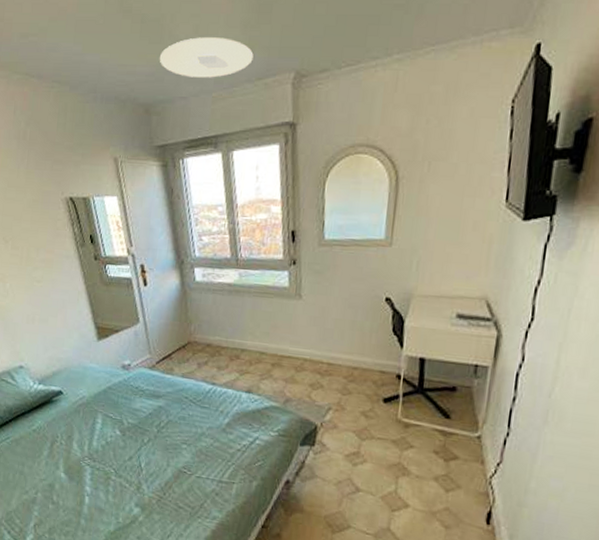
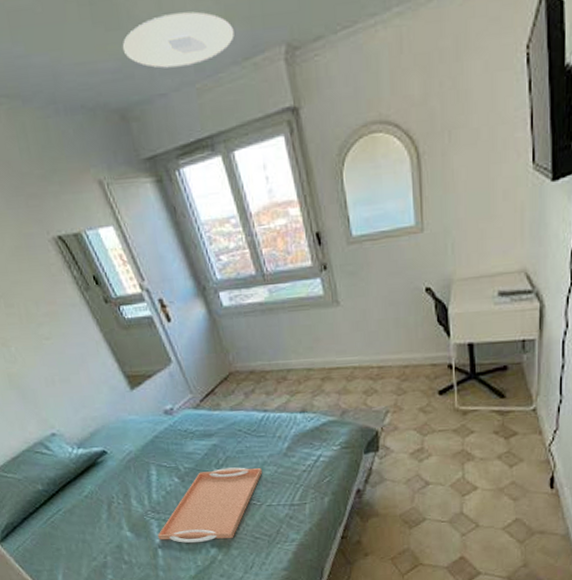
serving tray: none [88,429,200,502] -> present [157,467,263,543]

